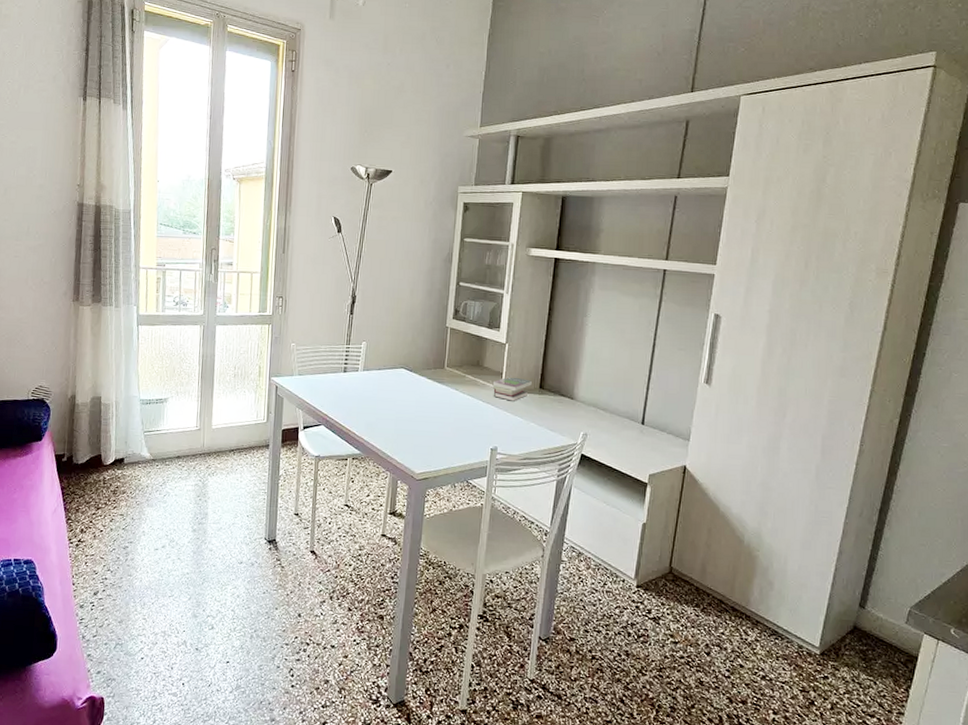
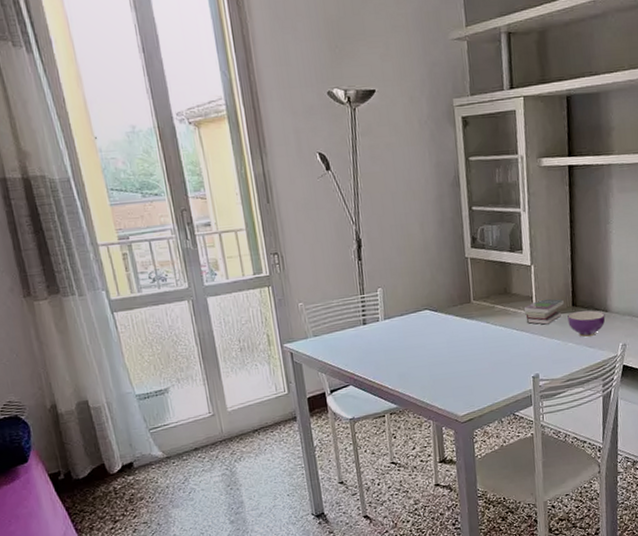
bowl: none [533,393,570,421] -> present [567,310,606,338]

